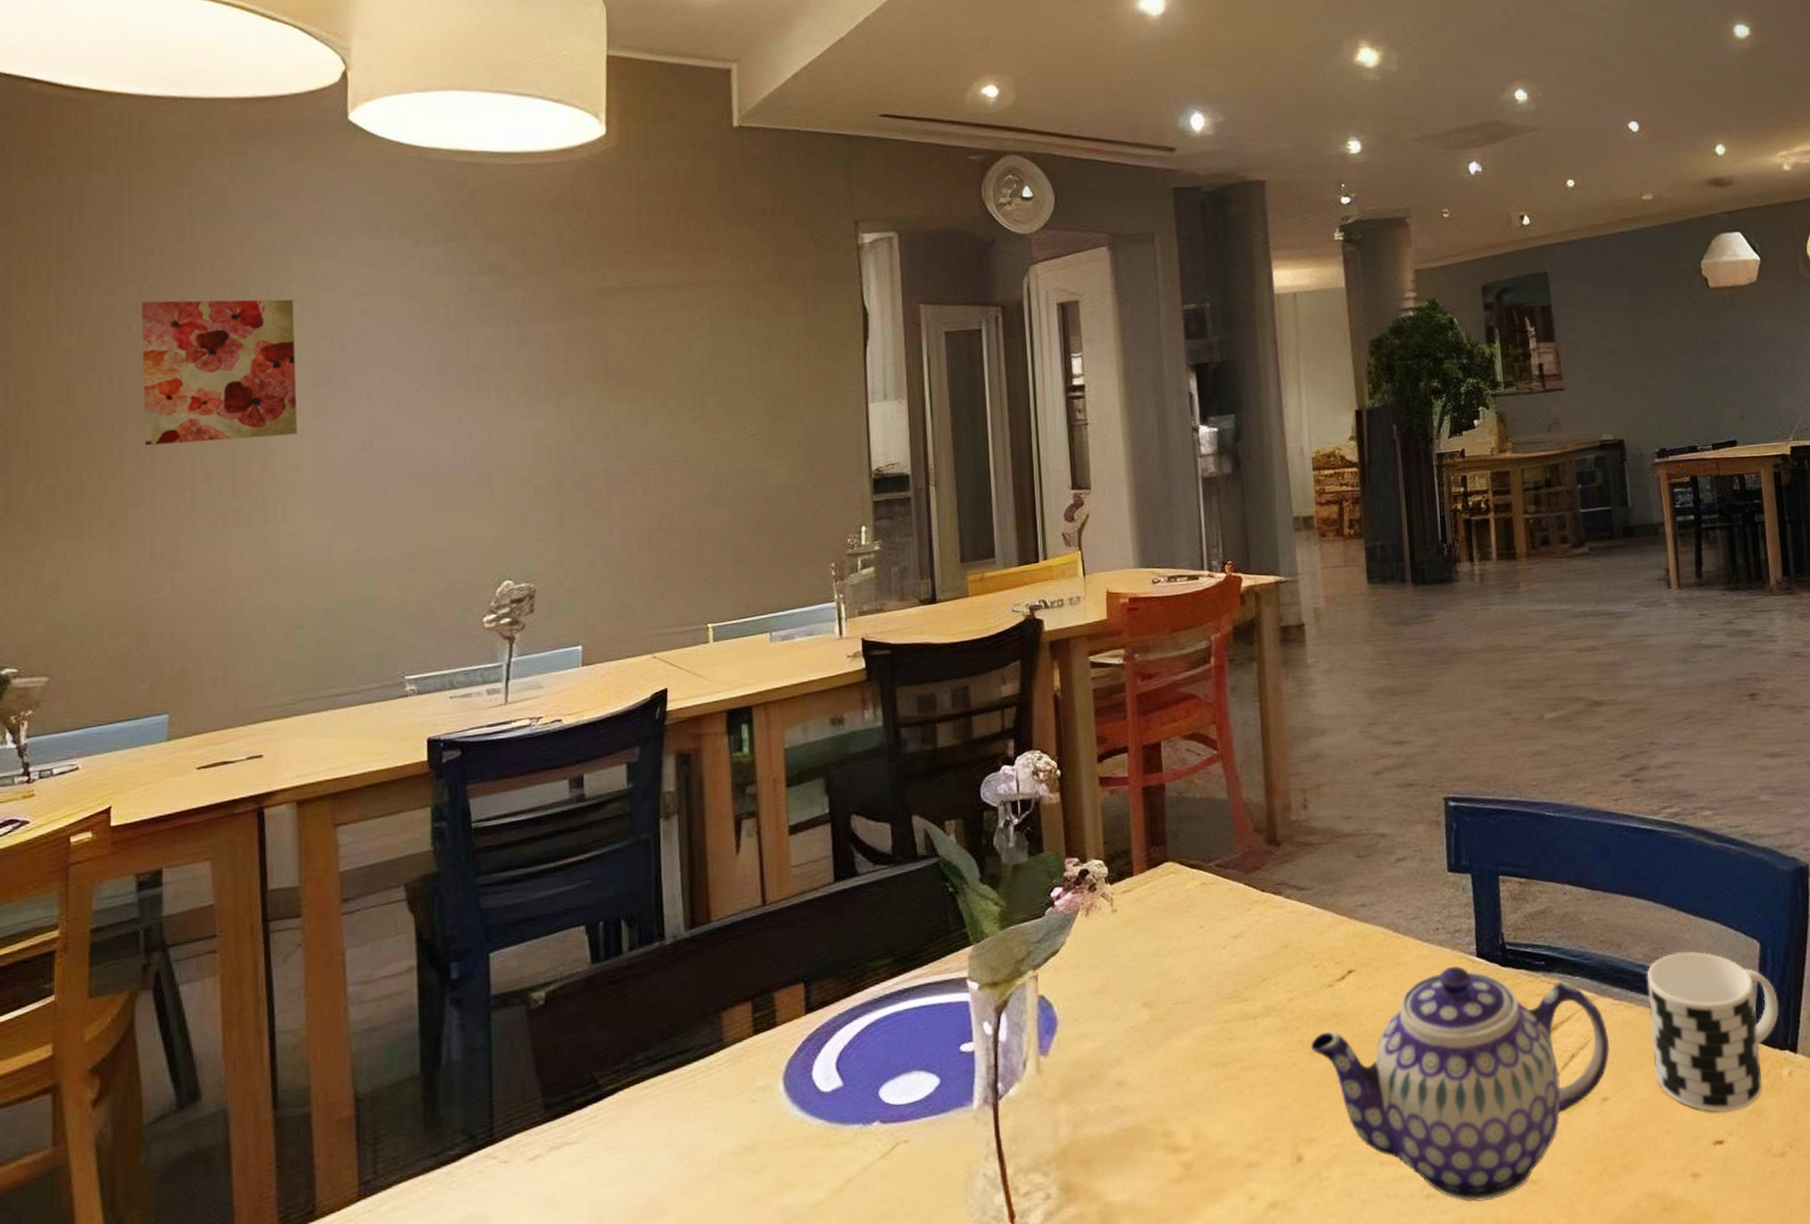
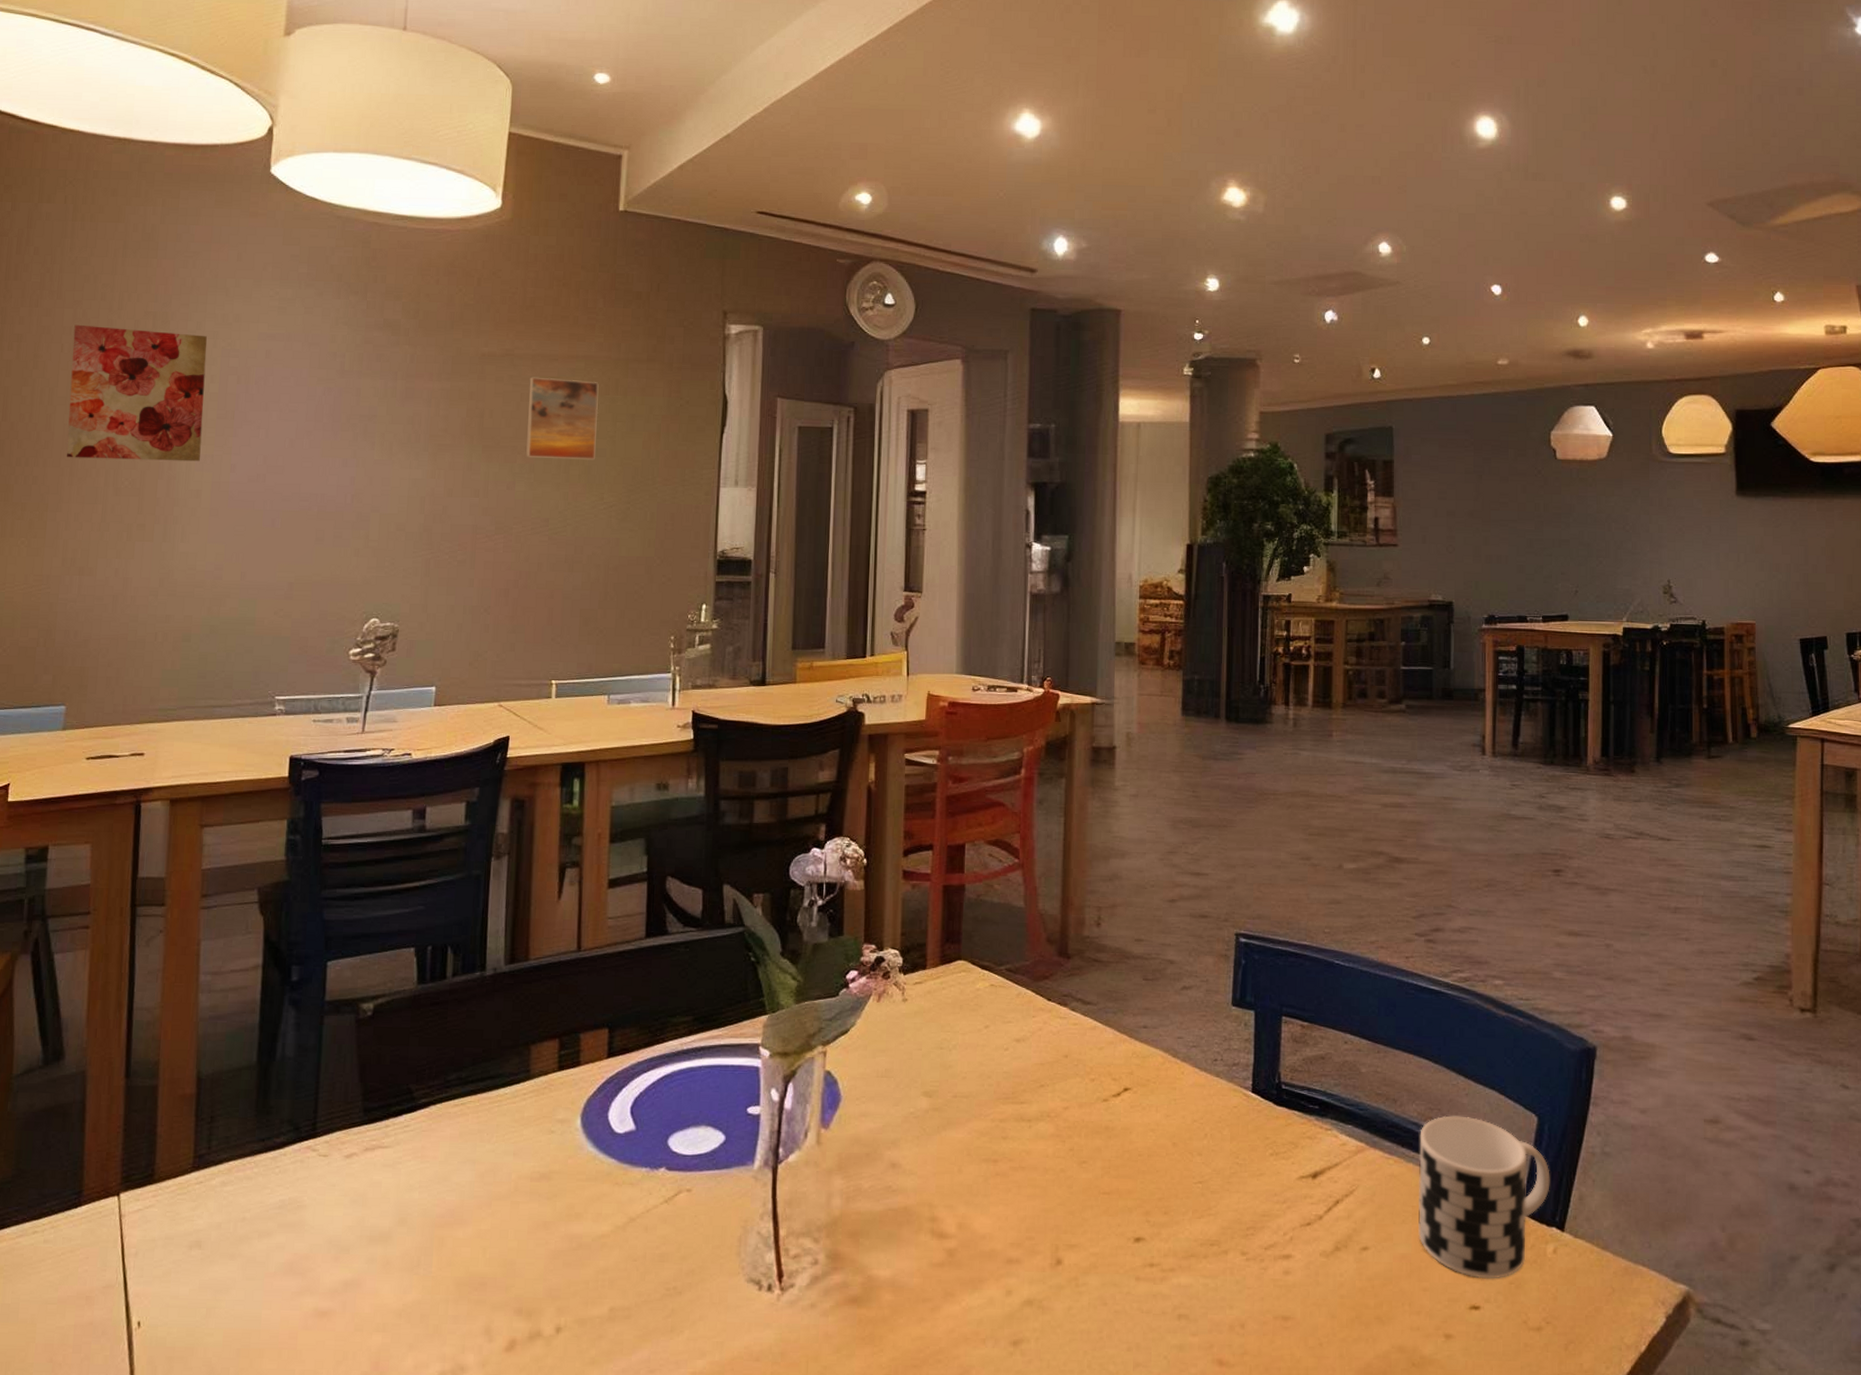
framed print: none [653,307,732,393] -> present [526,377,599,460]
teapot: present [1310,965,1610,1202] -> none [1080,1098,1374,1329]

